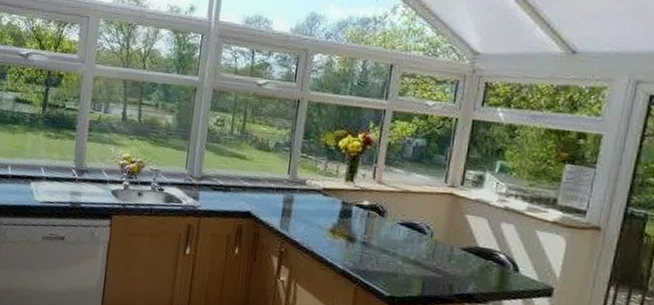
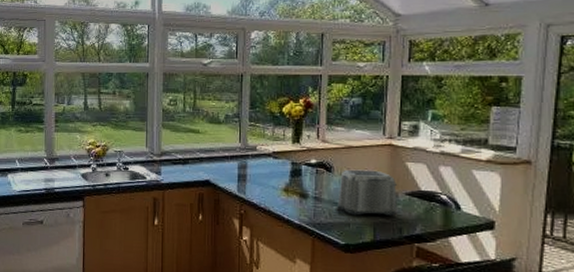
toaster: none [383,216,453,271] -> present [334,169,397,216]

